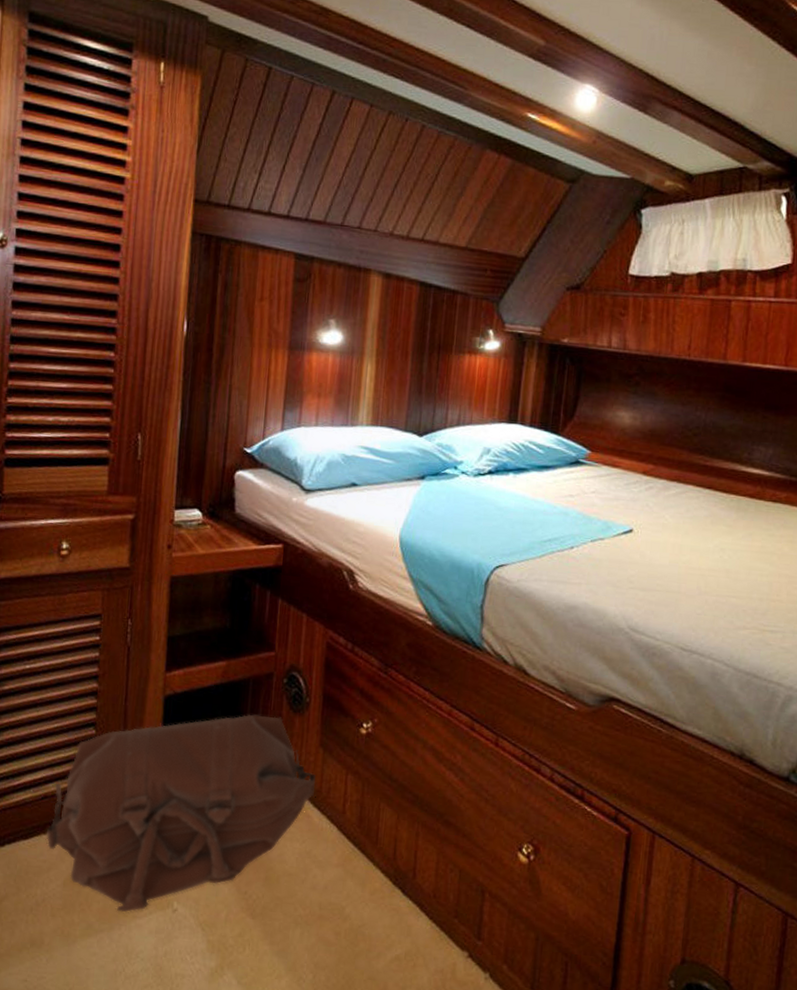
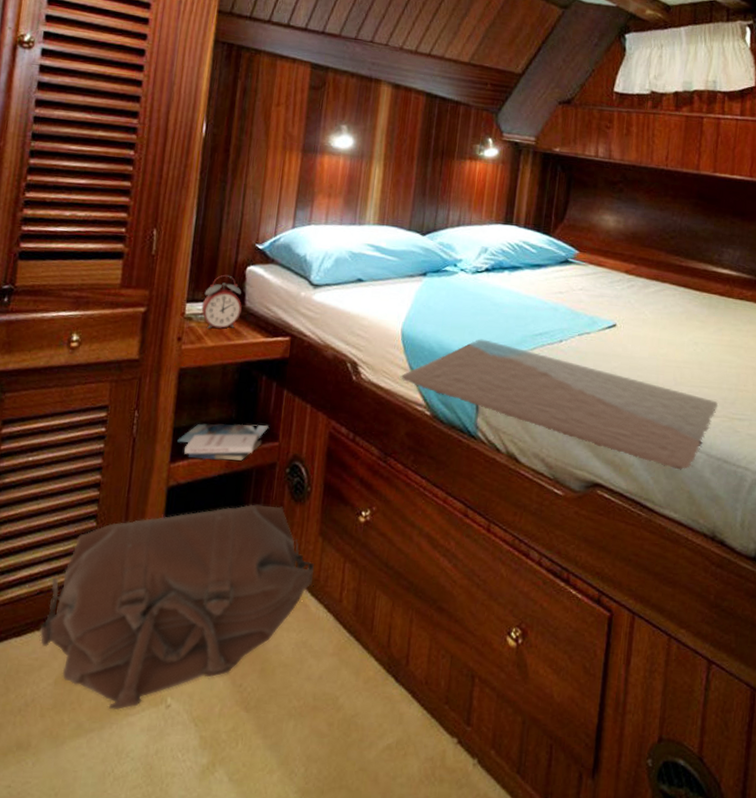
magazine: none [172,632,264,653] -> present [177,423,269,443]
books: none [179,643,258,671] -> present [184,433,262,461]
alarm clock: none [190,480,232,537] -> present [201,274,242,330]
bath mat: none [399,545,748,685] -> present [400,339,719,470]

